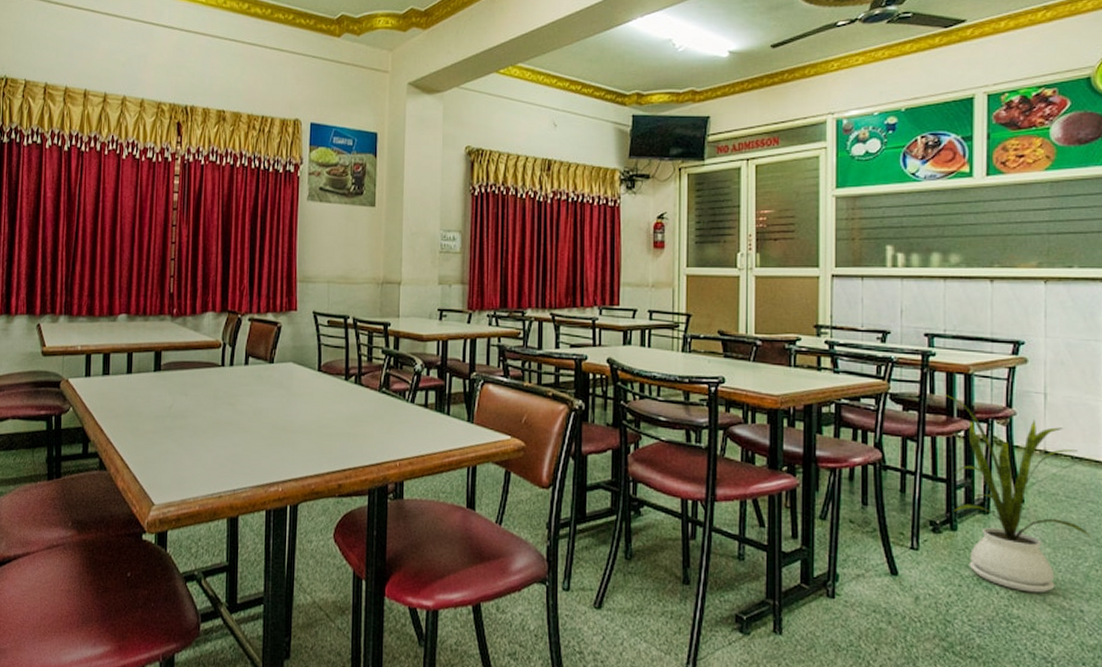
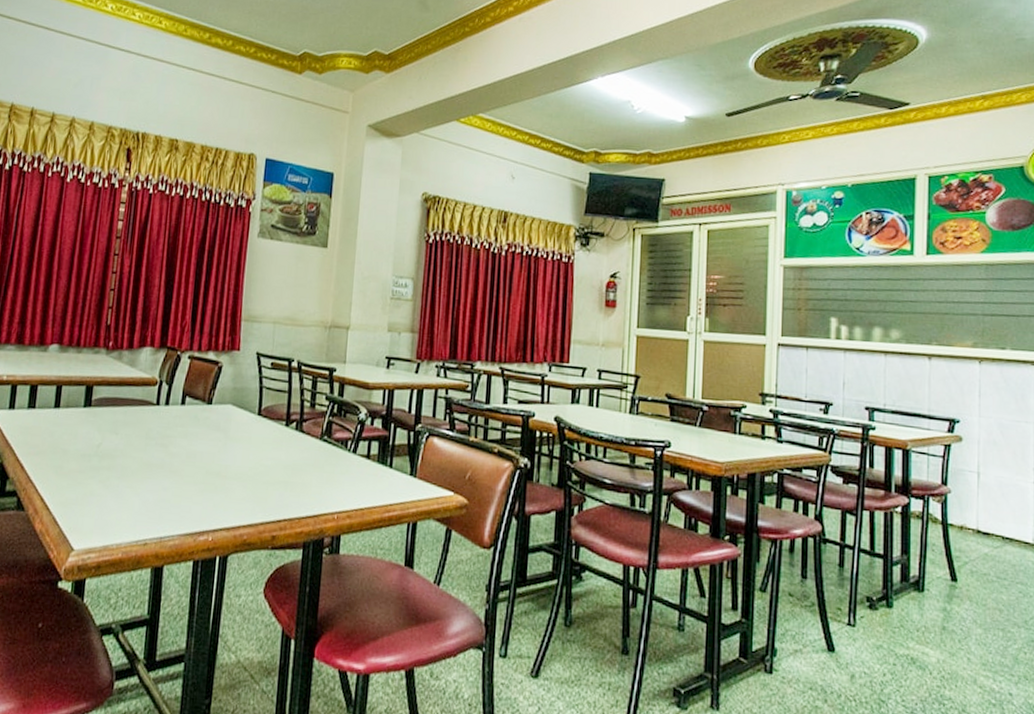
house plant: present [939,393,1093,593] -> none [878,467,1022,675]

